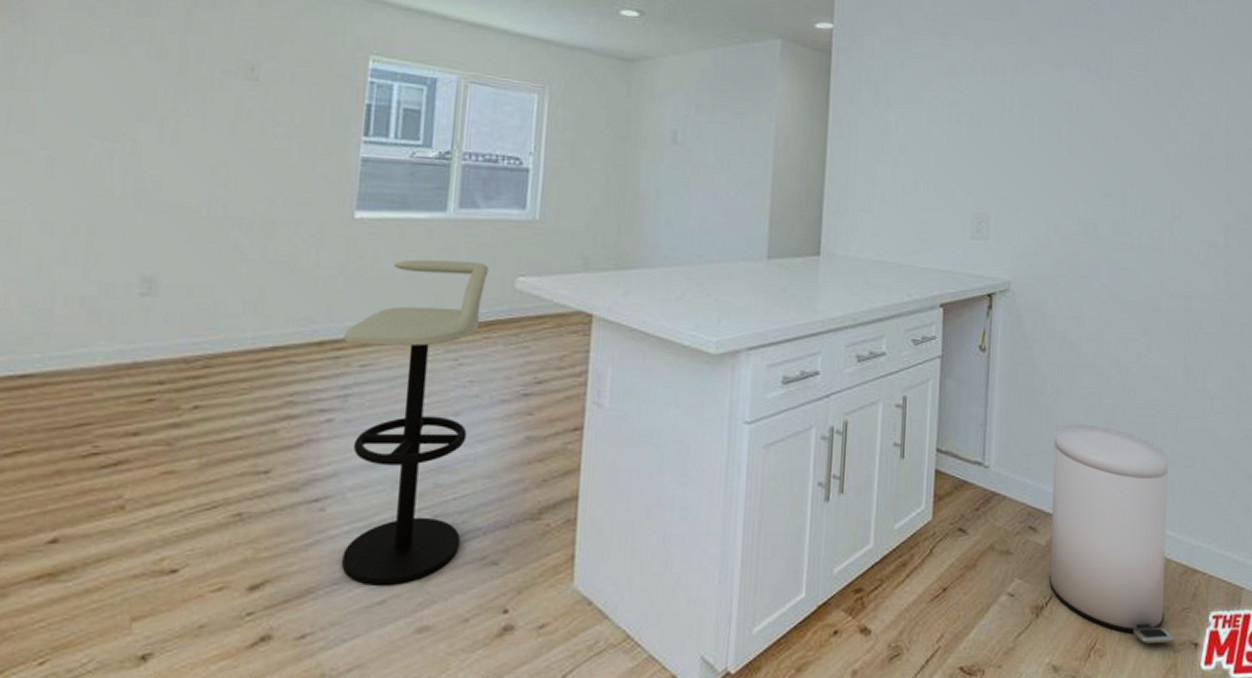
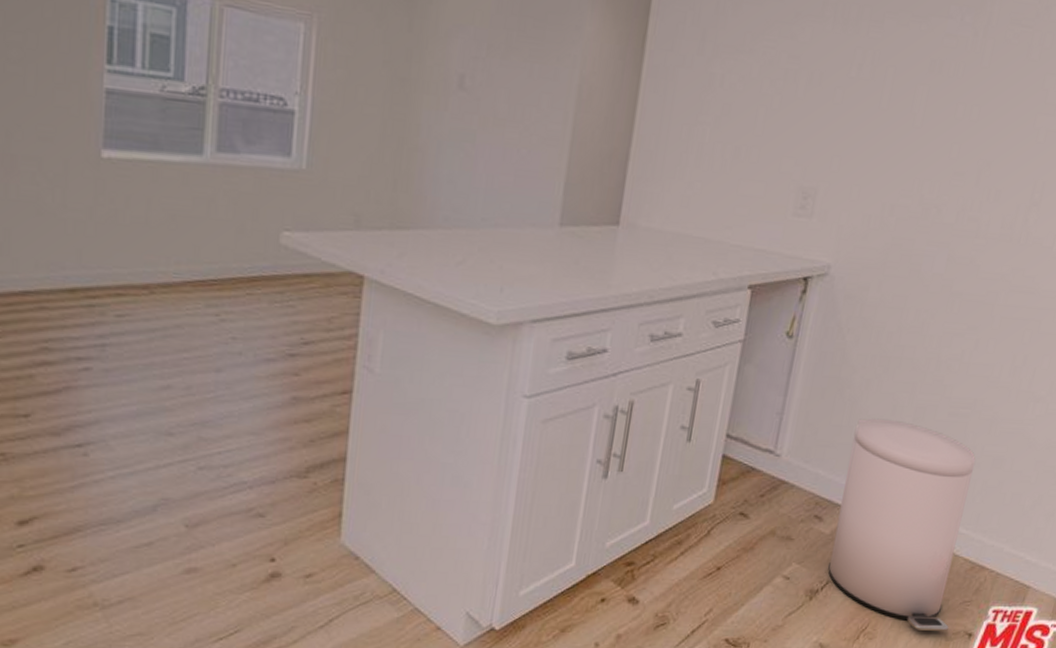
bar stool: present [342,259,489,586] -> none [98,206,251,529]

